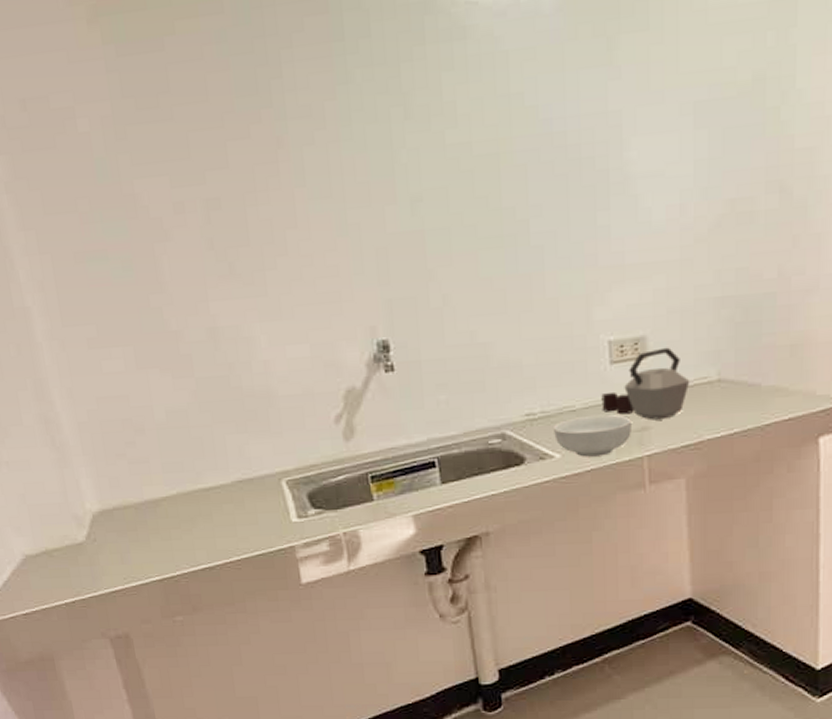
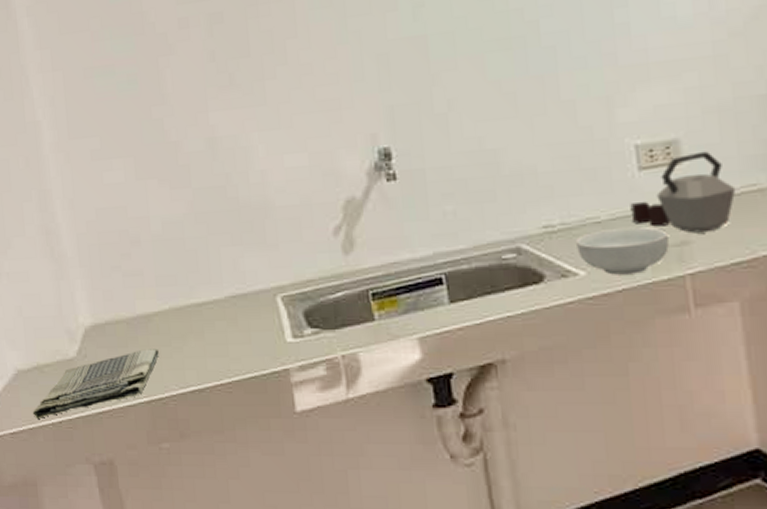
dish towel: none [44,531,170,600] -> present [32,349,160,419]

